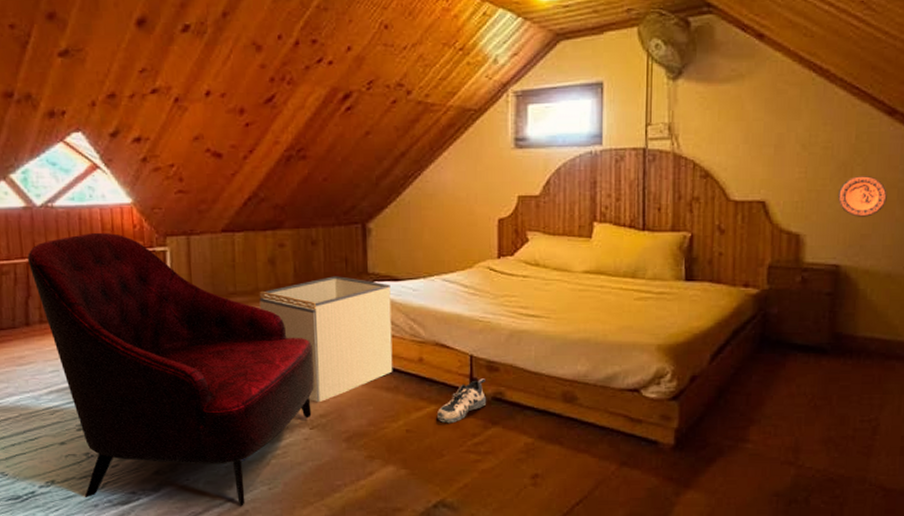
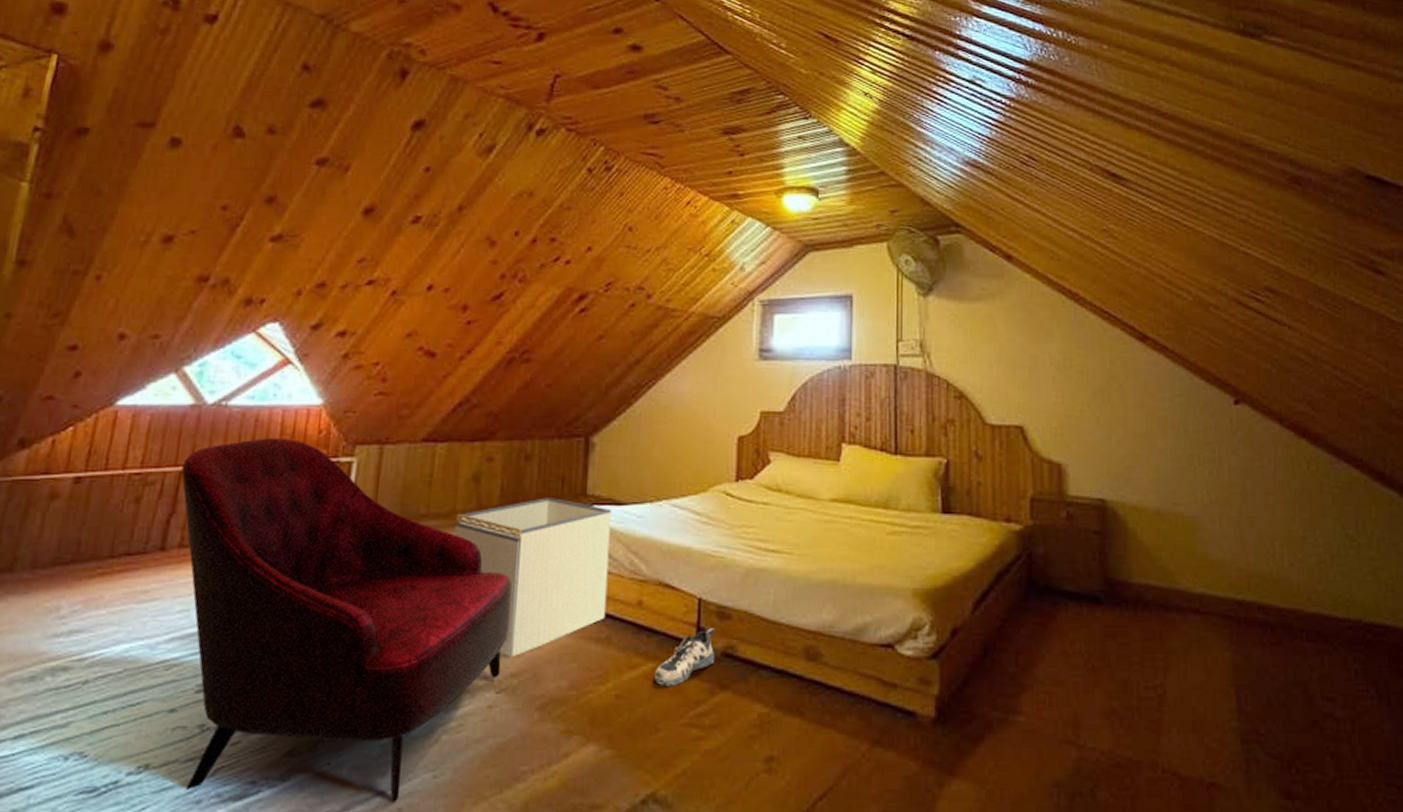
decorative plate: present [838,176,887,217] -> none [1098,403,1147,447]

